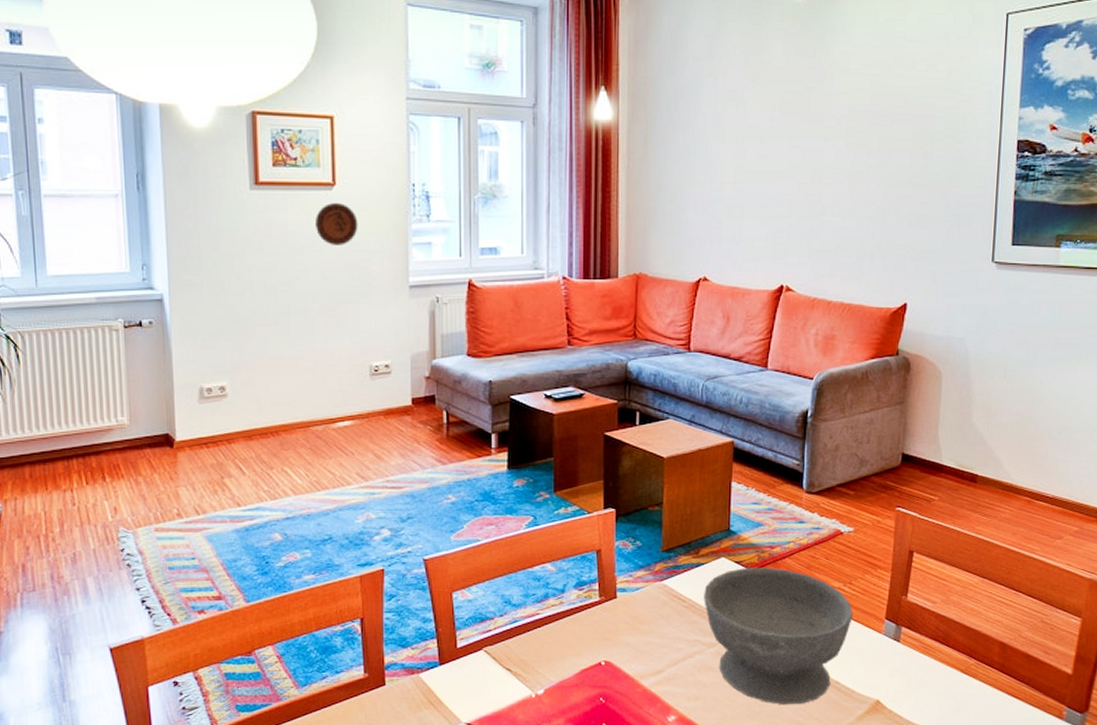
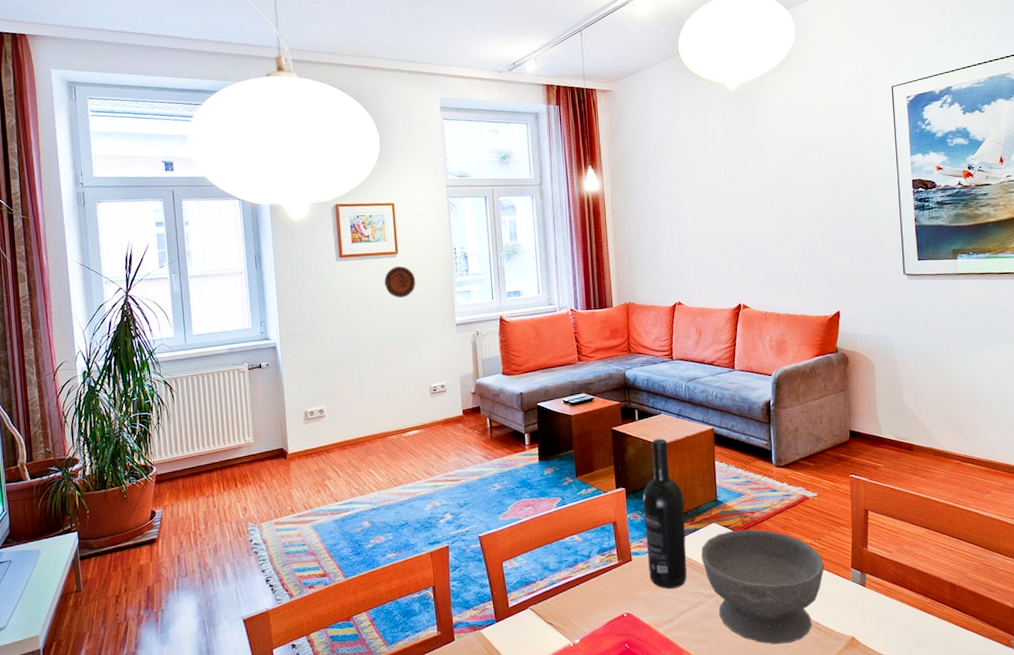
wine bottle: none [636,450,688,634] -> present [642,438,687,589]

